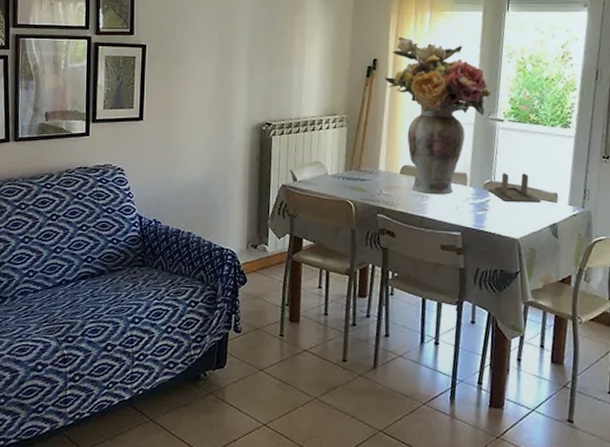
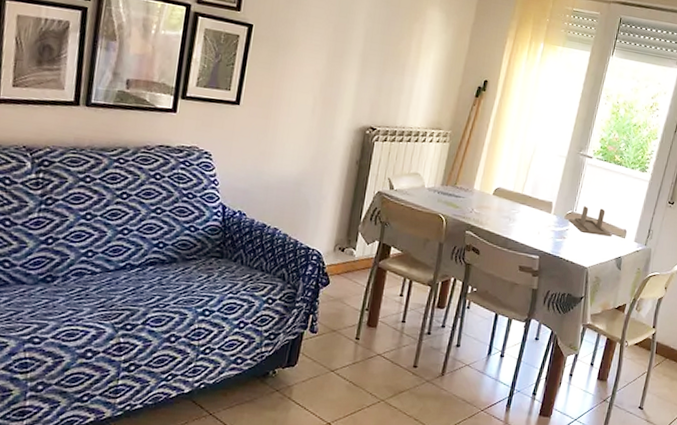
flower arrangement: present [384,37,491,195] -> none [491,63,586,220]

